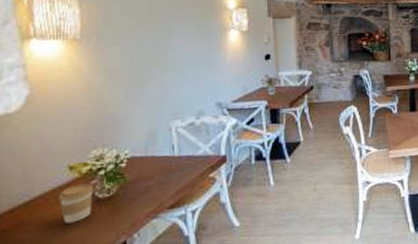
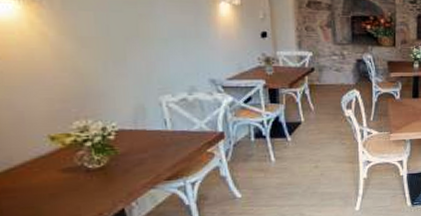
coffee cup: present [58,183,94,224] -> none [42,154,82,192]

